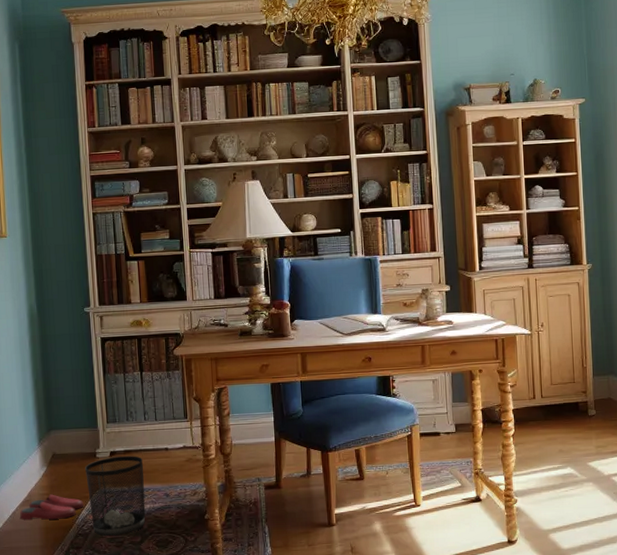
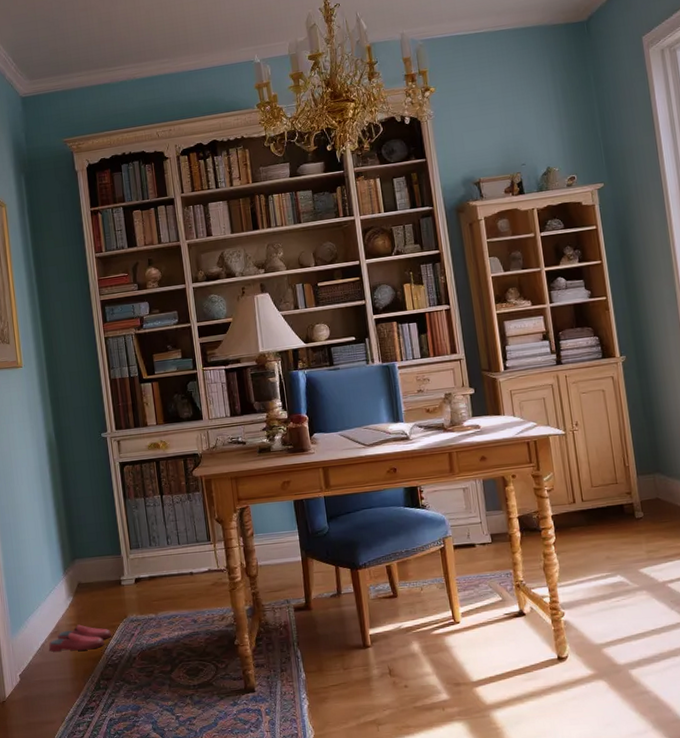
waste bin: present [84,456,146,537] -> none [110,581,175,666]

